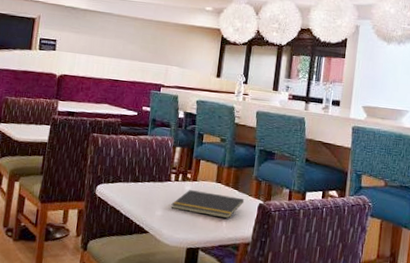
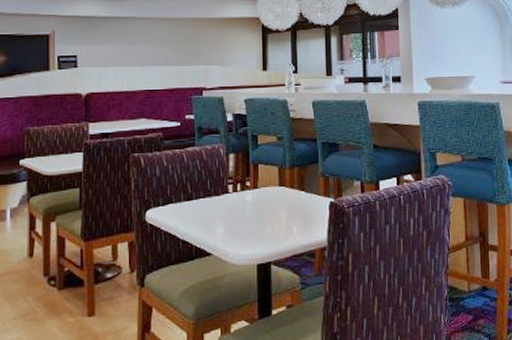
notepad: present [171,190,245,219] -> none [233,198,314,225]

